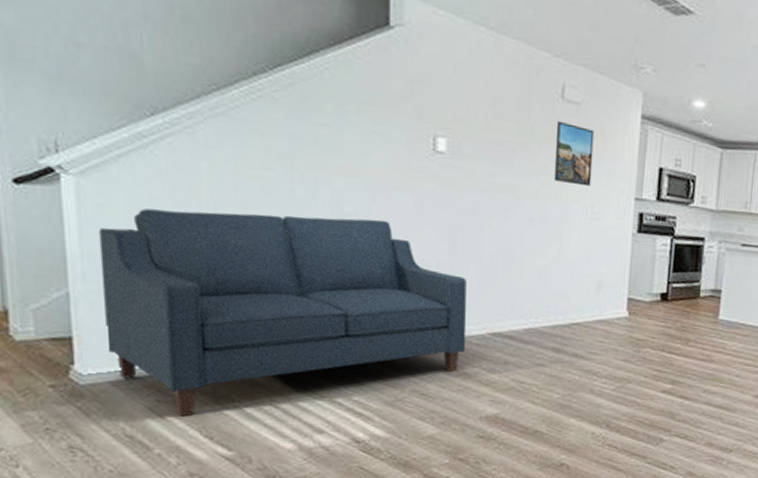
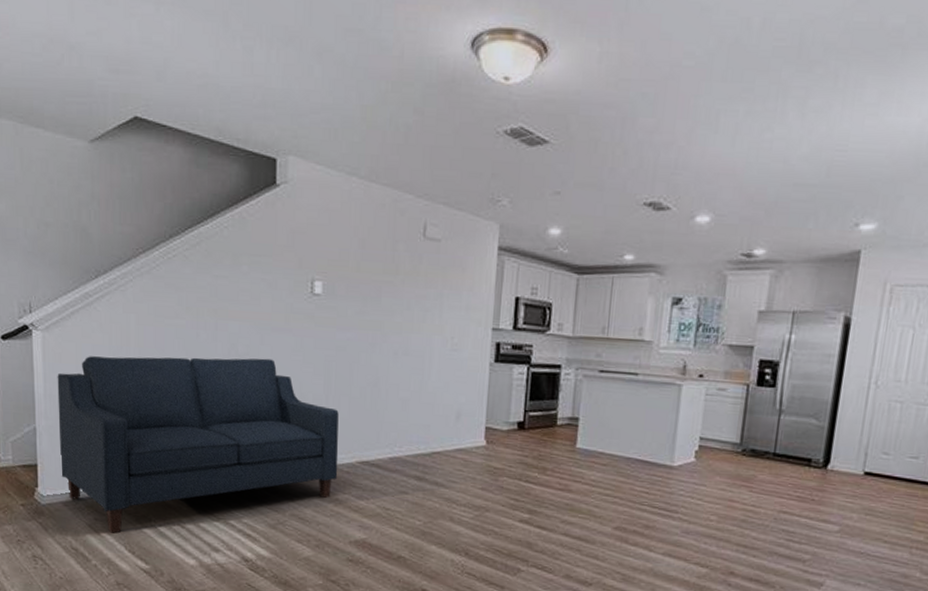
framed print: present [553,120,594,187] -> none [416,258,454,319]

